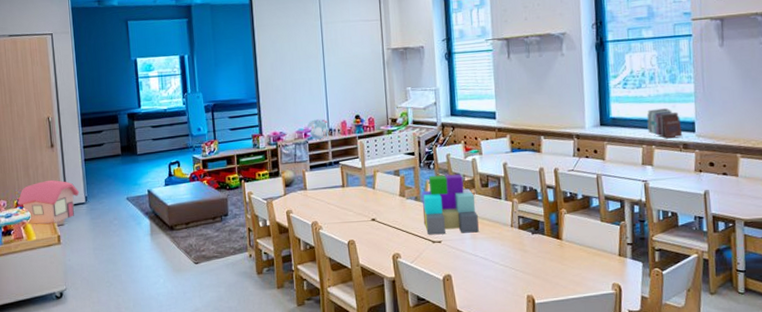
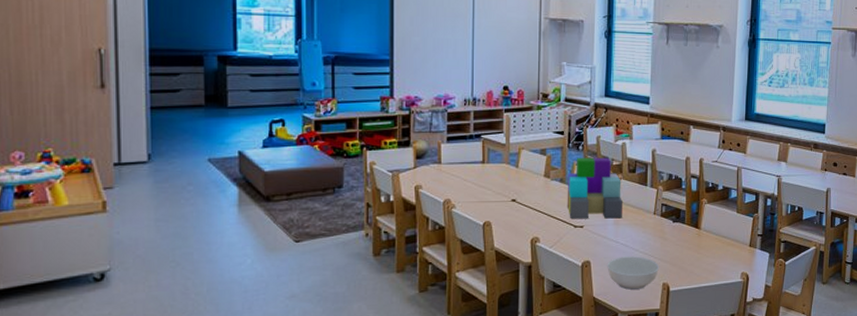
dollhouse: present [17,179,80,225] -> none [42,129,140,186]
stuffed animal: present [307,119,329,140] -> none [447,86,472,109]
bowl: none [468,269,522,302] -> present [607,256,659,290]
books: present [646,108,683,139] -> none [786,109,815,138]

